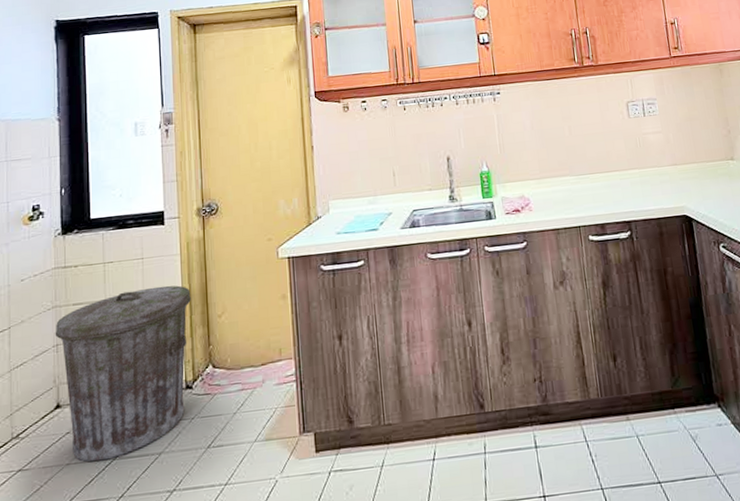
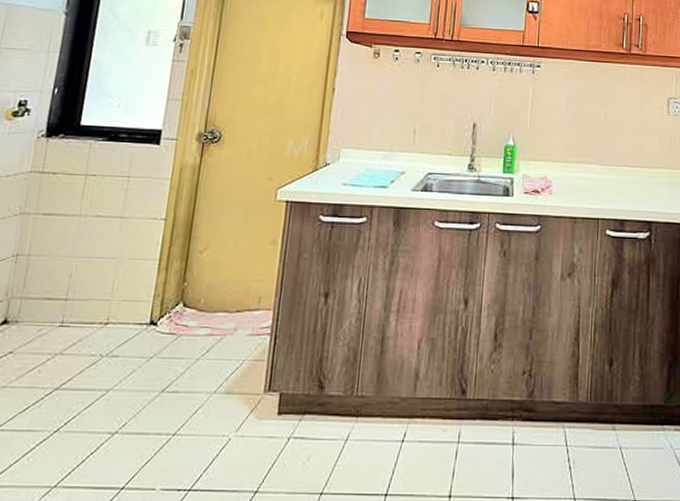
trash can: present [55,285,191,462] -> none [11,209,175,389]

